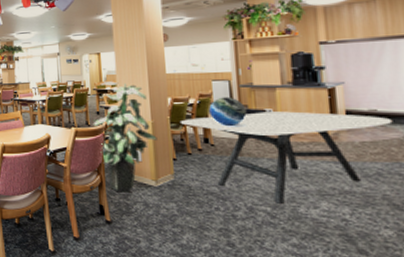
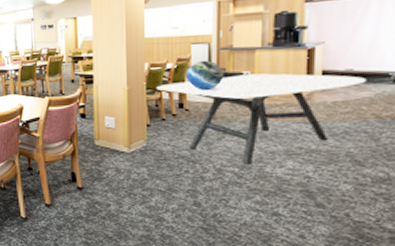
indoor plant: present [92,81,157,193] -> none [67,47,132,160]

